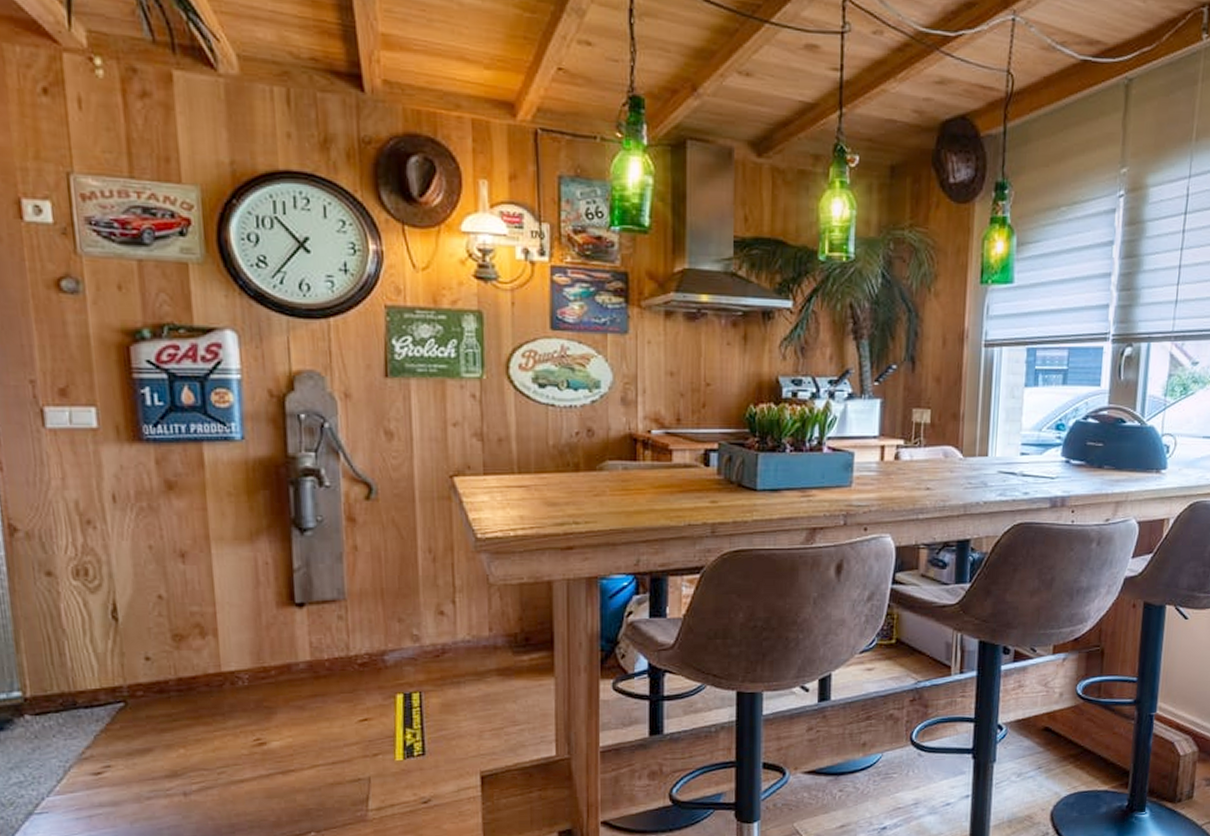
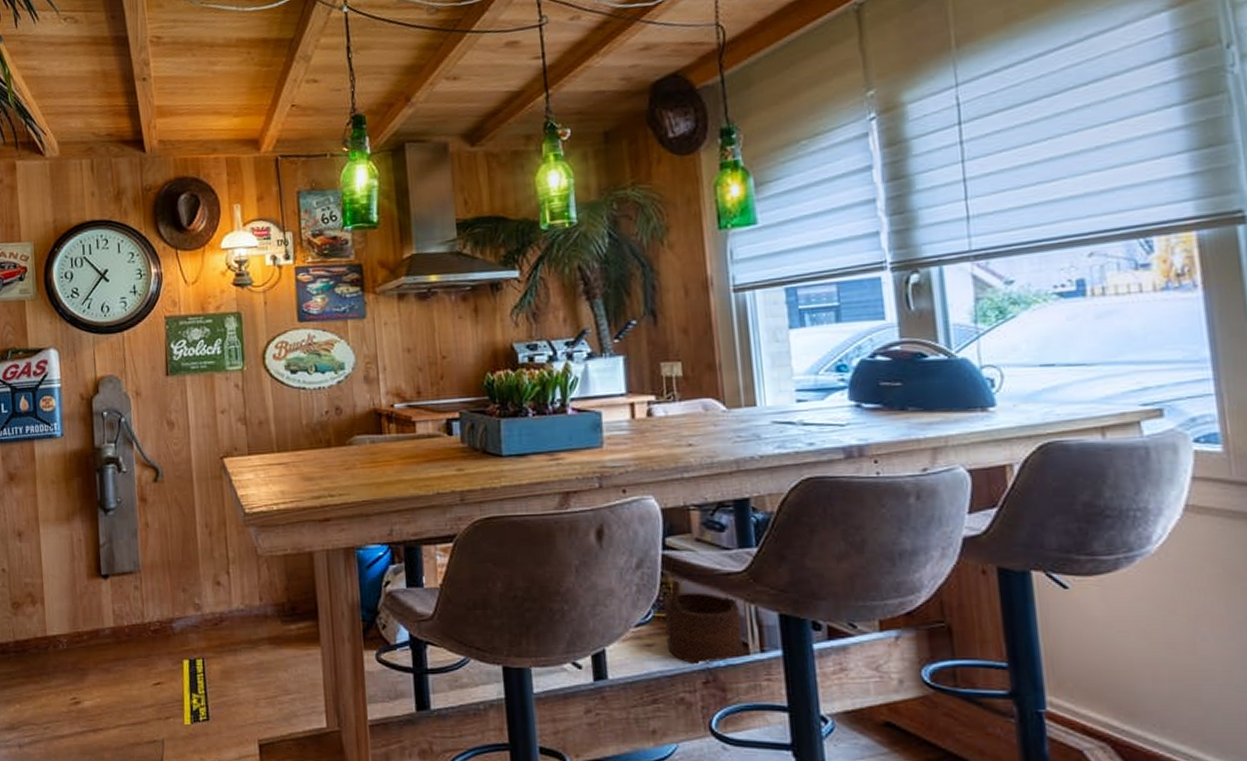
wooden bucket: none [885,610,948,687] -> present [663,578,743,666]

